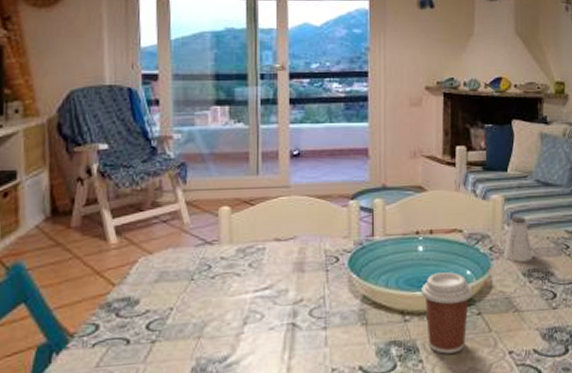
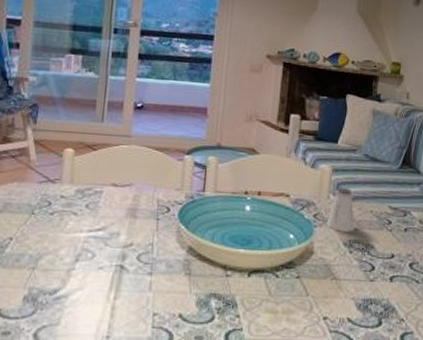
coffee cup: present [421,272,473,354] -> none [245,233,294,312]

